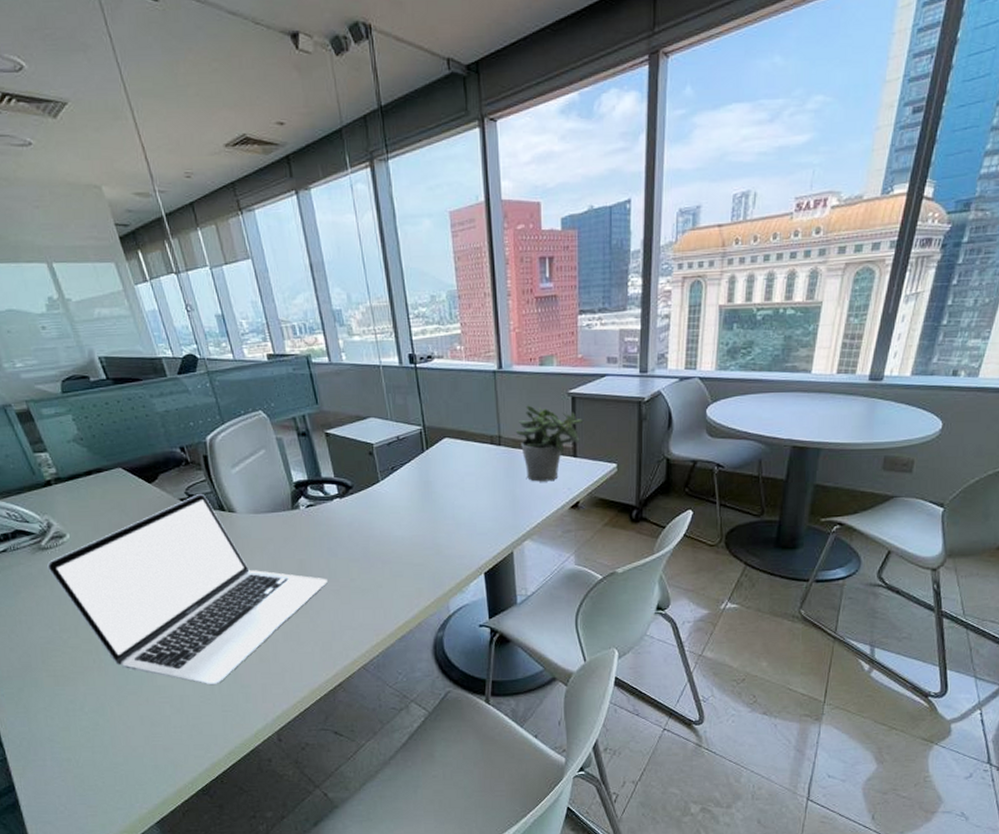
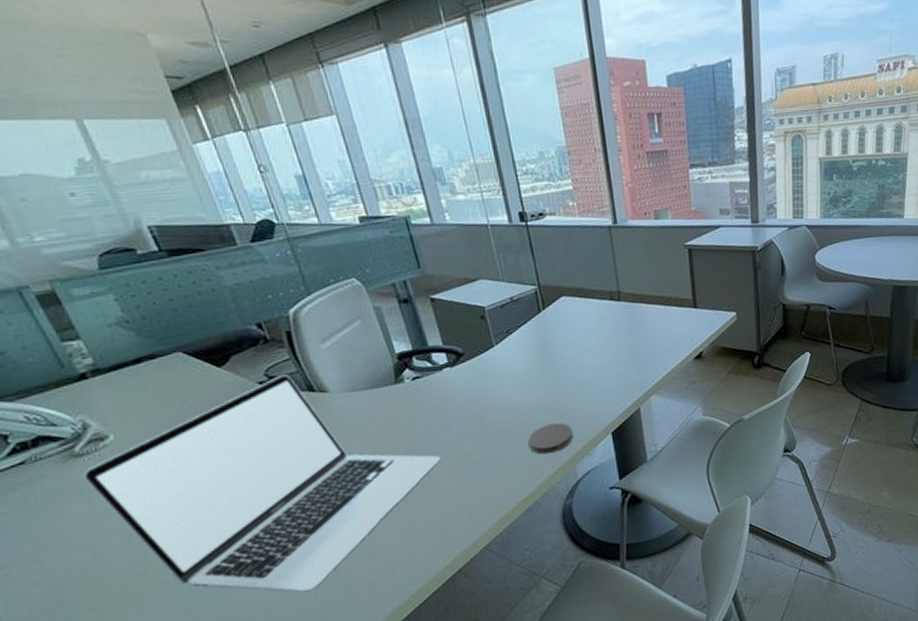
coaster: none [406,559,449,587] -> present [528,423,574,455]
potted plant: present [515,405,584,482] -> none [634,259,702,335]

